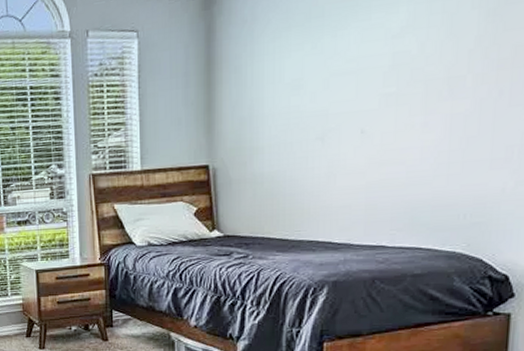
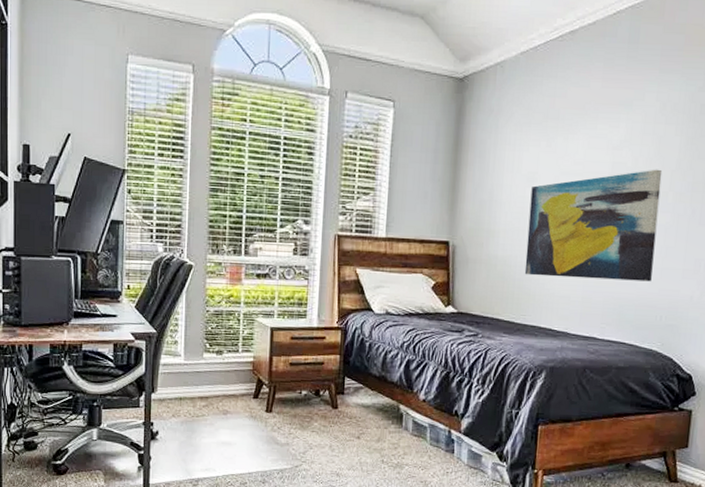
wall art: none [295,51,457,189] -> present [524,169,663,282]

